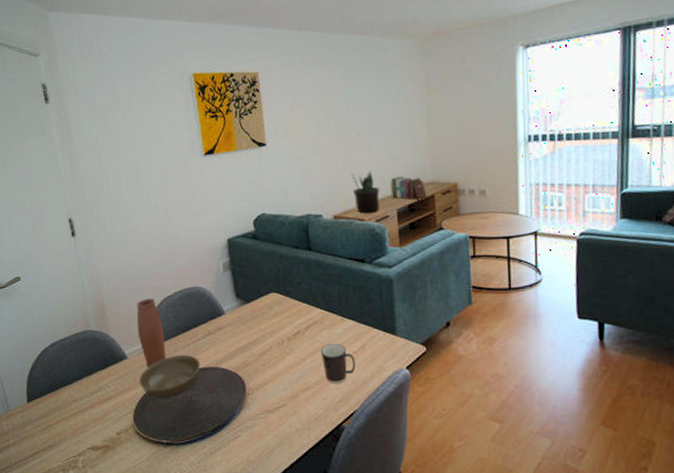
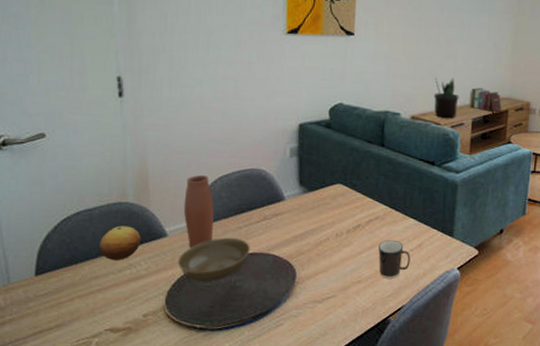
fruit: none [73,352,106,385] -> present [99,226,141,261]

